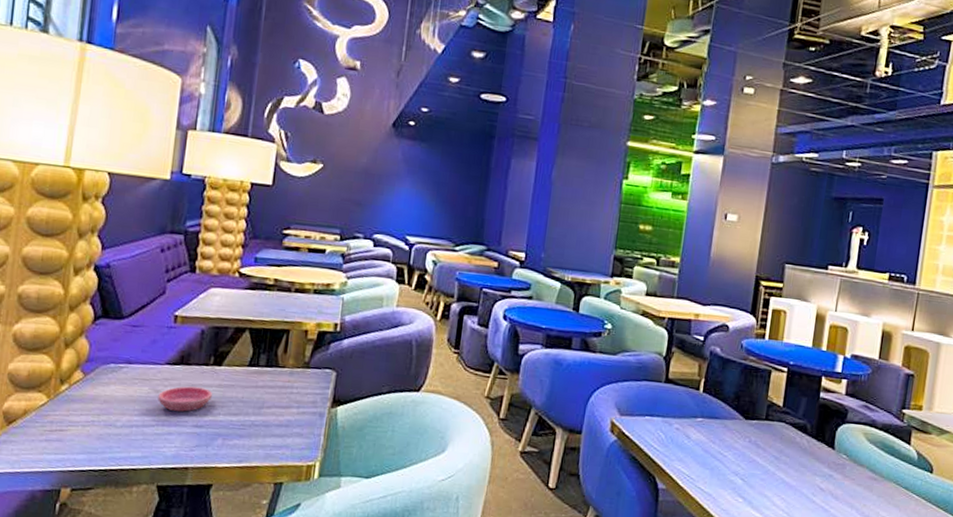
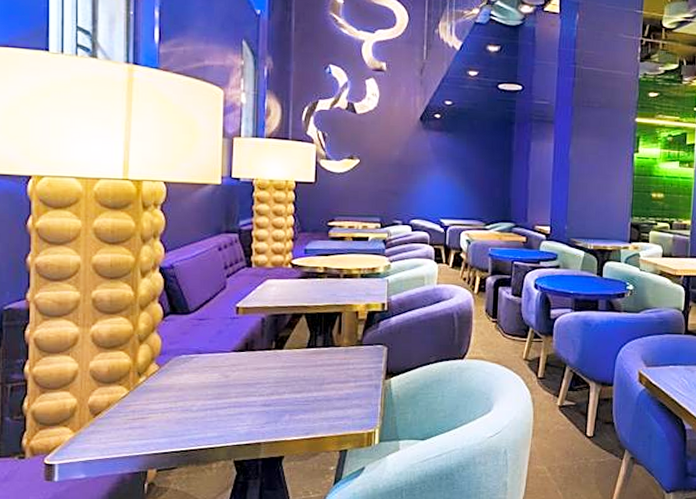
saucer: present [158,386,212,412] -> none [228,370,276,393]

